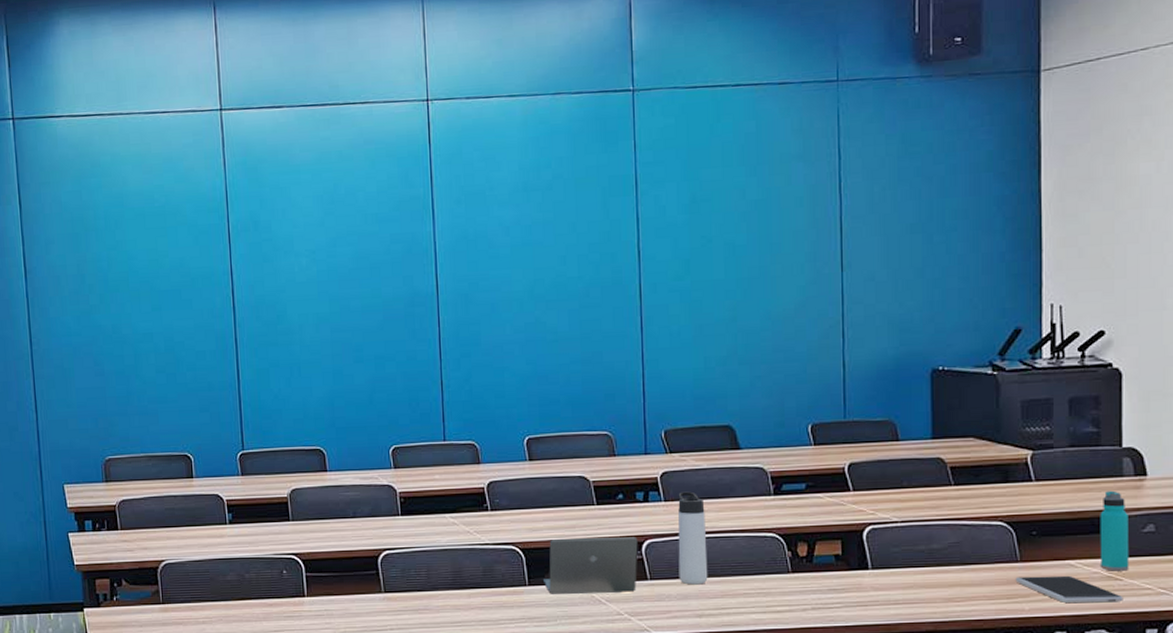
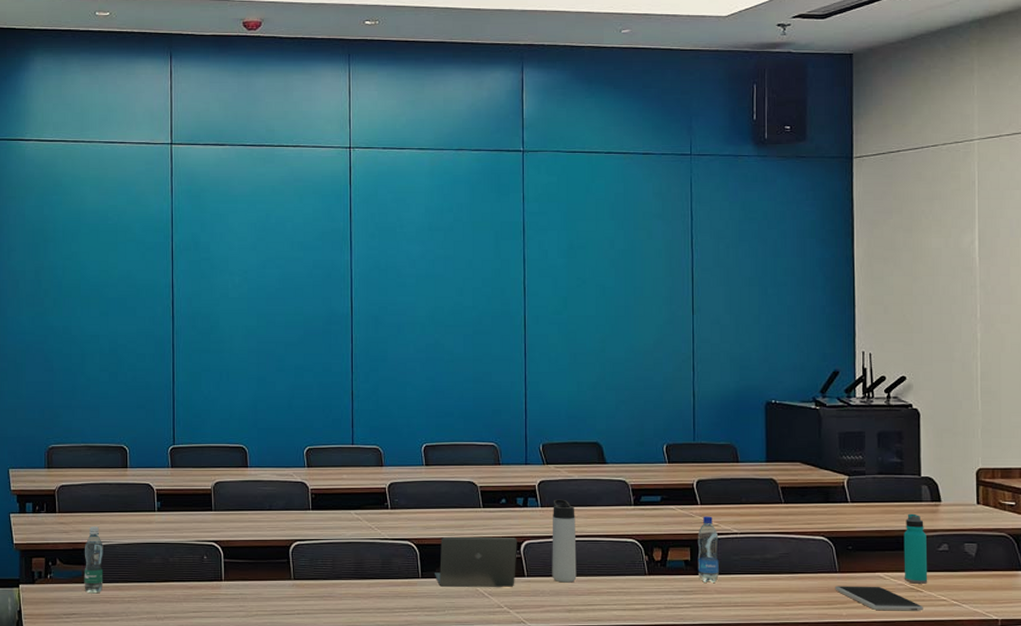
bottle: none [151,543,175,615] -> present [84,526,104,594]
bottle: none [849,504,876,580] -> present [697,516,719,584]

